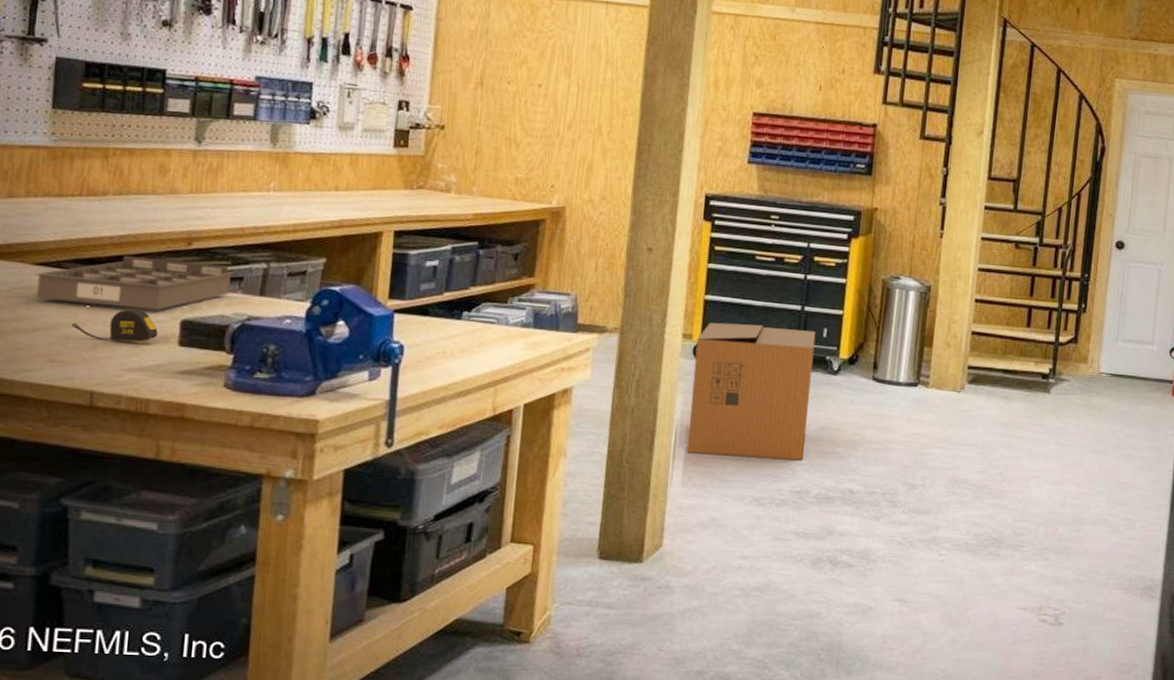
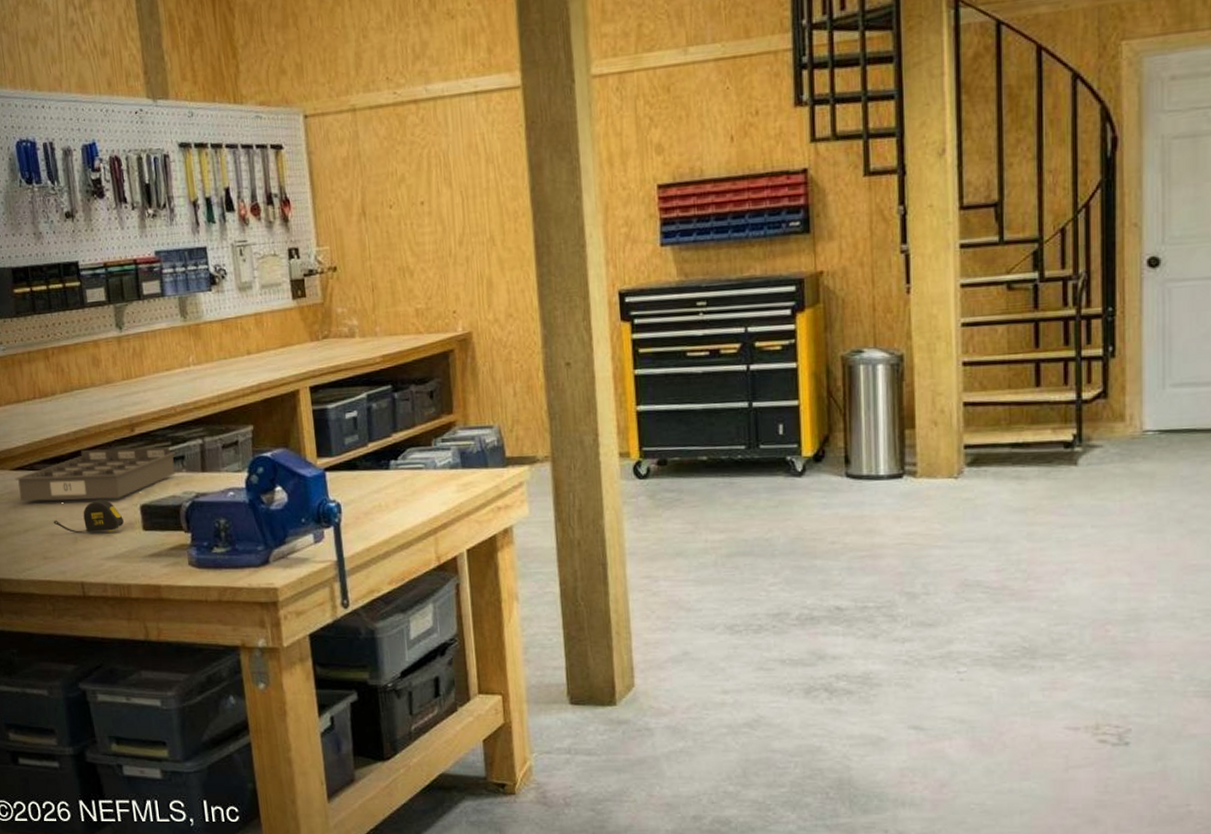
box: present [686,322,816,461] -> none [635,429,777,584]

